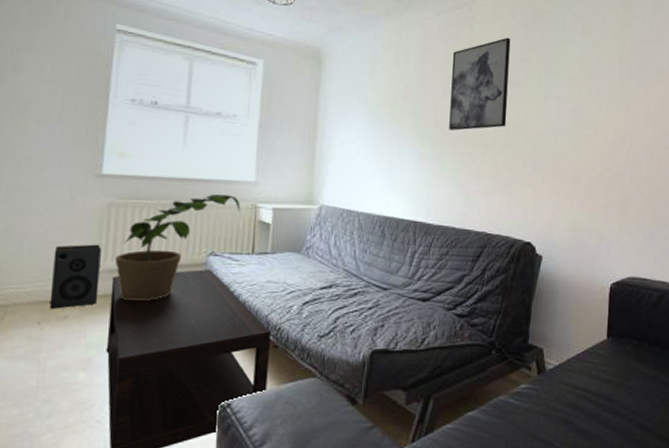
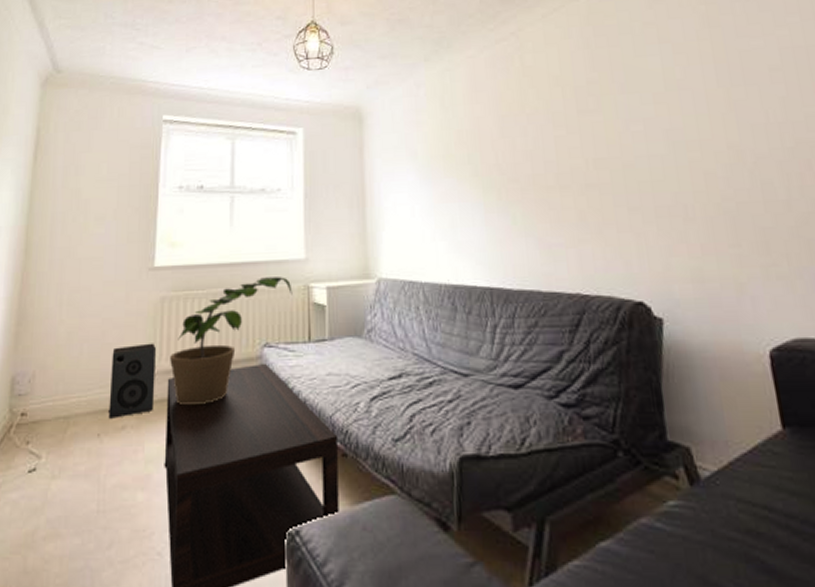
wall art: present [449,37,511,131] -> none [505,61,584,175]

